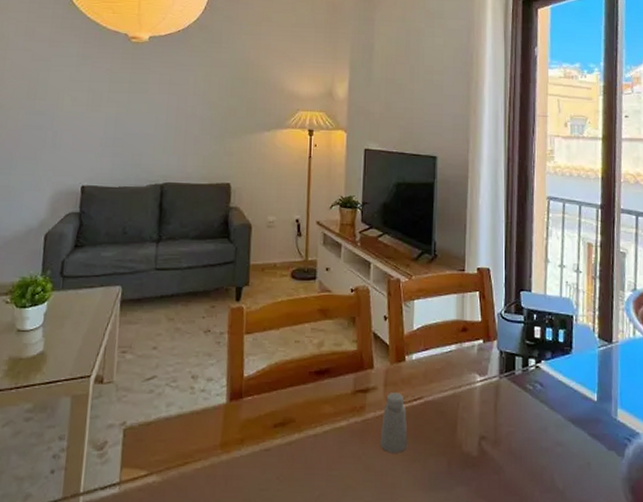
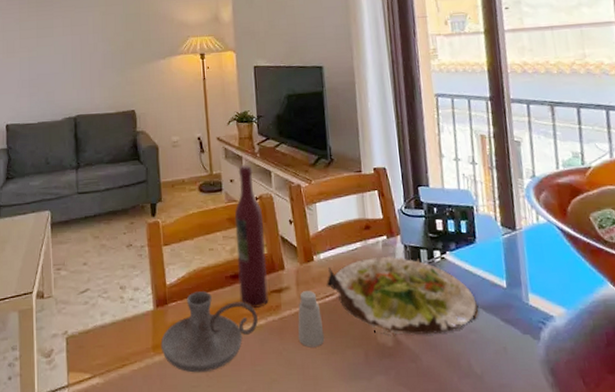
candle holder: none [229,386,339,475] -> present [160,291,258,373]
wine bottle: none [322,253,356,408] -> present [234,165,269,308]
salad plate: none [415,362,567,446] -> present [326,256,479,335]

